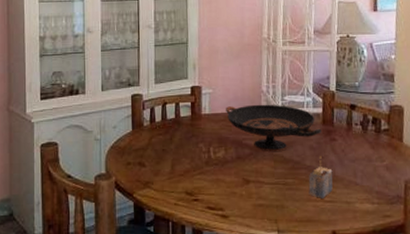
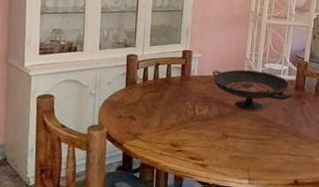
architectural model: present [308,155,333,198] -> none [278,116,300,152]

